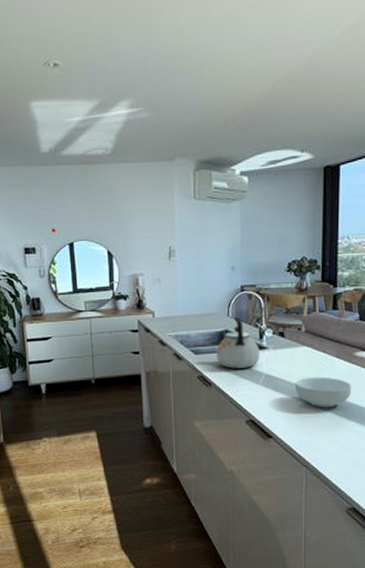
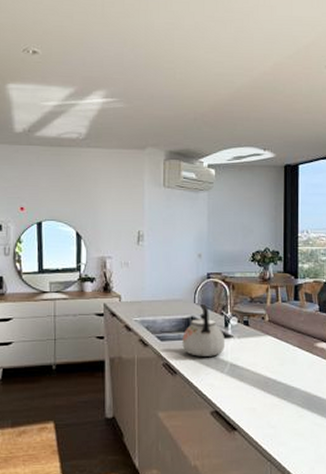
cereal bowl: present [294,377,352,408] -> none [259,367,314,399]

